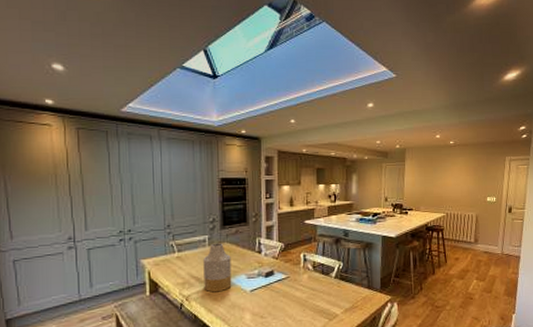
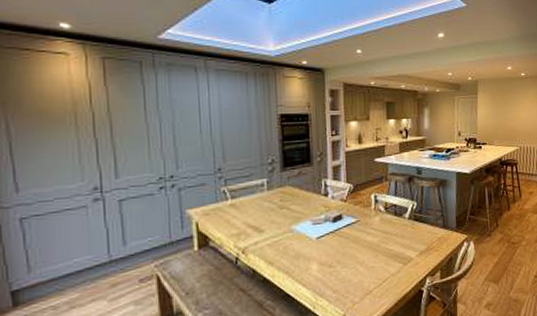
vase: present [203,243,232,293] -> none [261,186,295,243]

